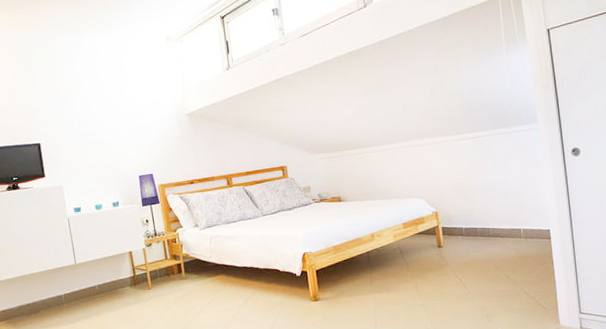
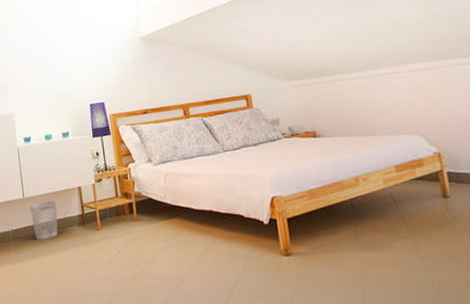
wastebasket: none [82,264,111,302] -> present [30,200,58,240]

